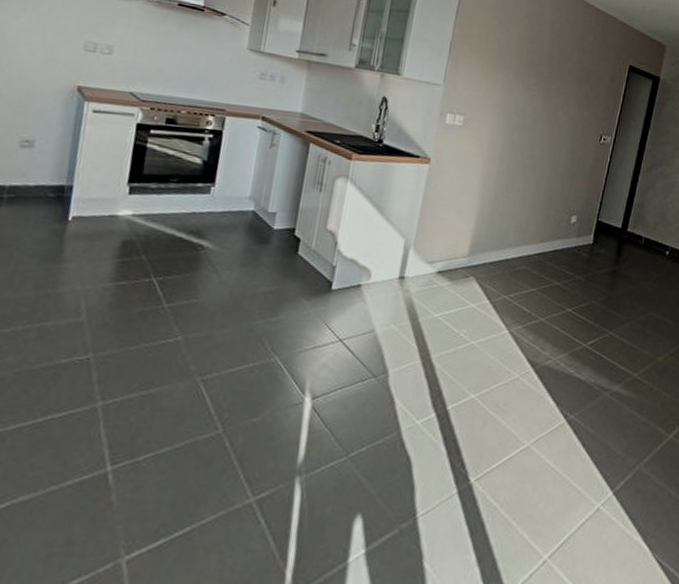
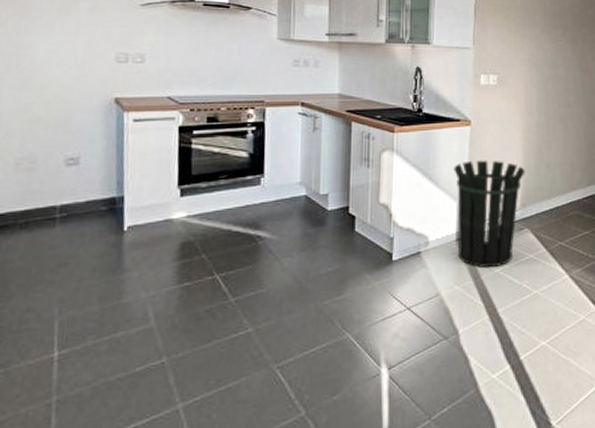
waste bin: none [398,199,479,312] -> present [454,160,525,268]

